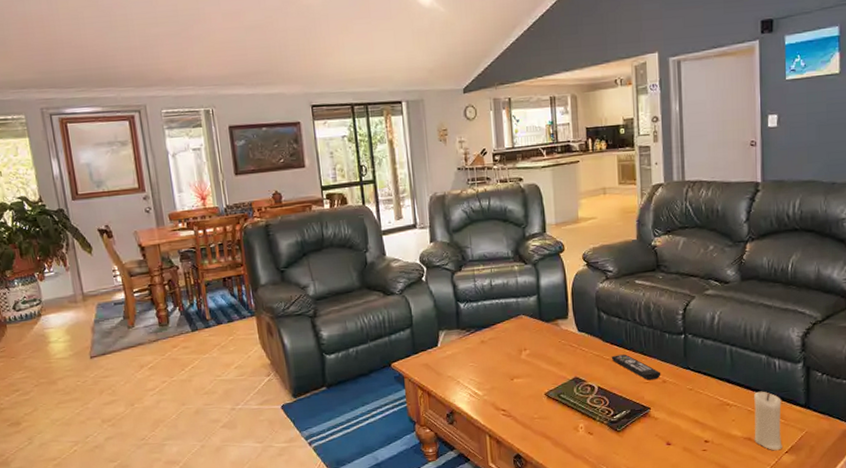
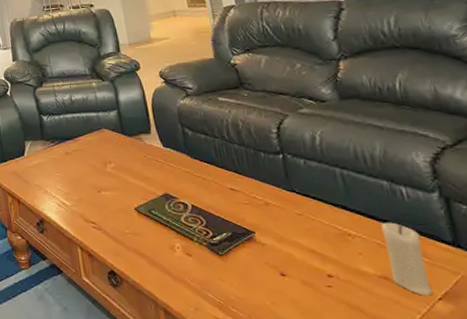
remote control: present [611,354,661,381] -> none [202,172,262,202]

